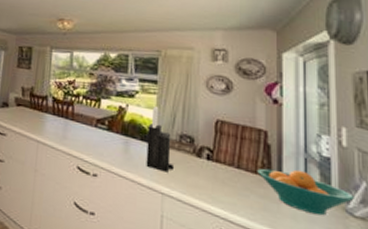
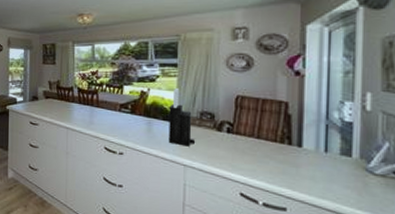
fruit bowl: present [257,168,354,216] -> none [277,135,375,176]

